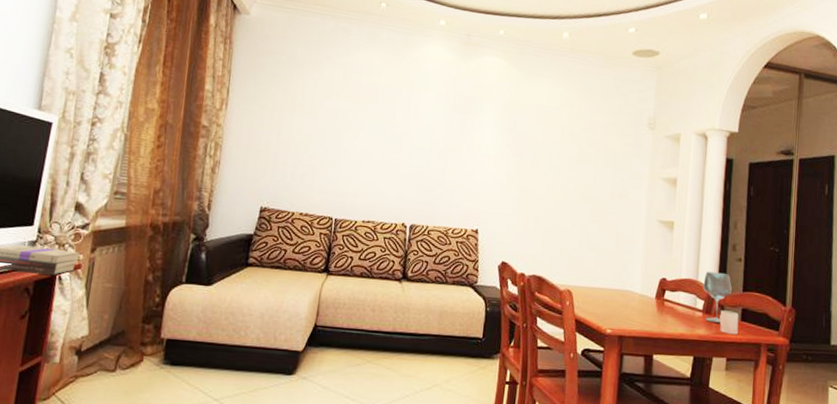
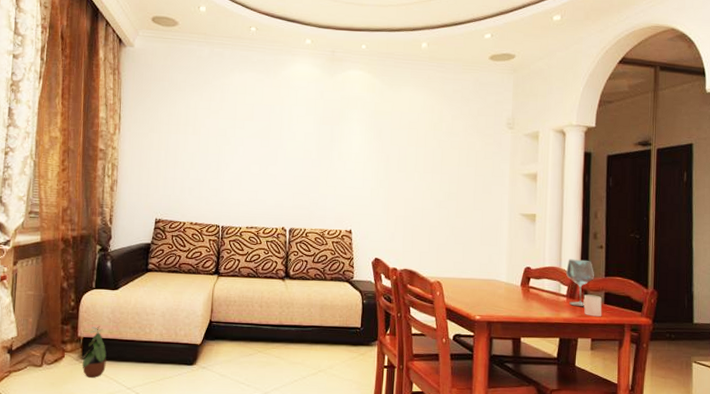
potted plant: none [162,326,193,386] -> present [81,326,107,378]

